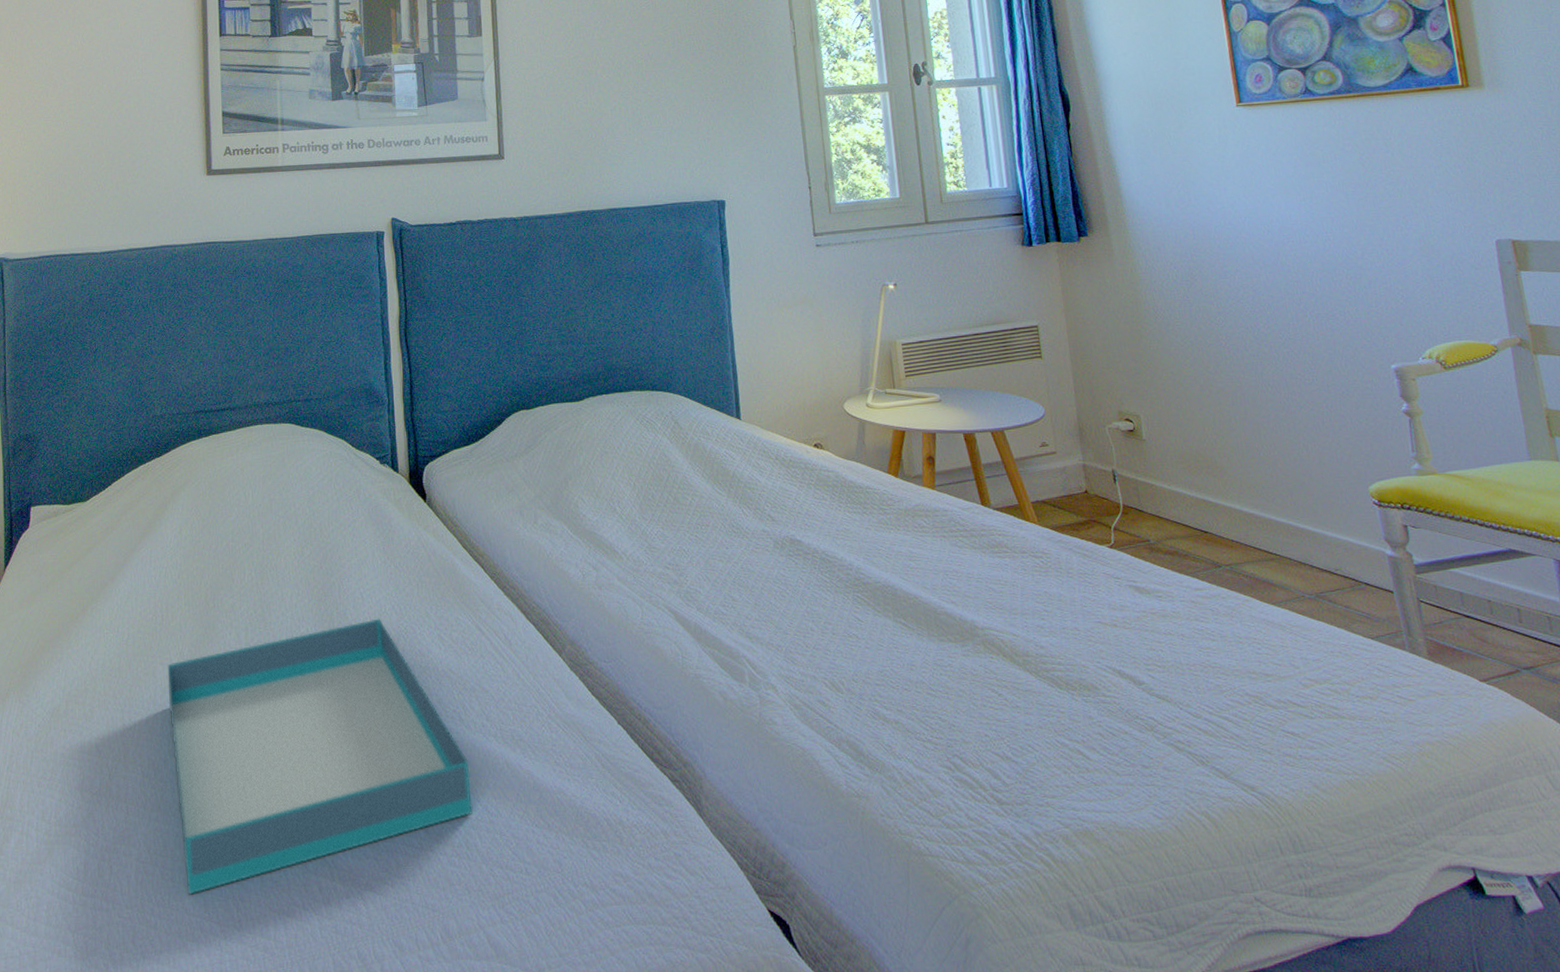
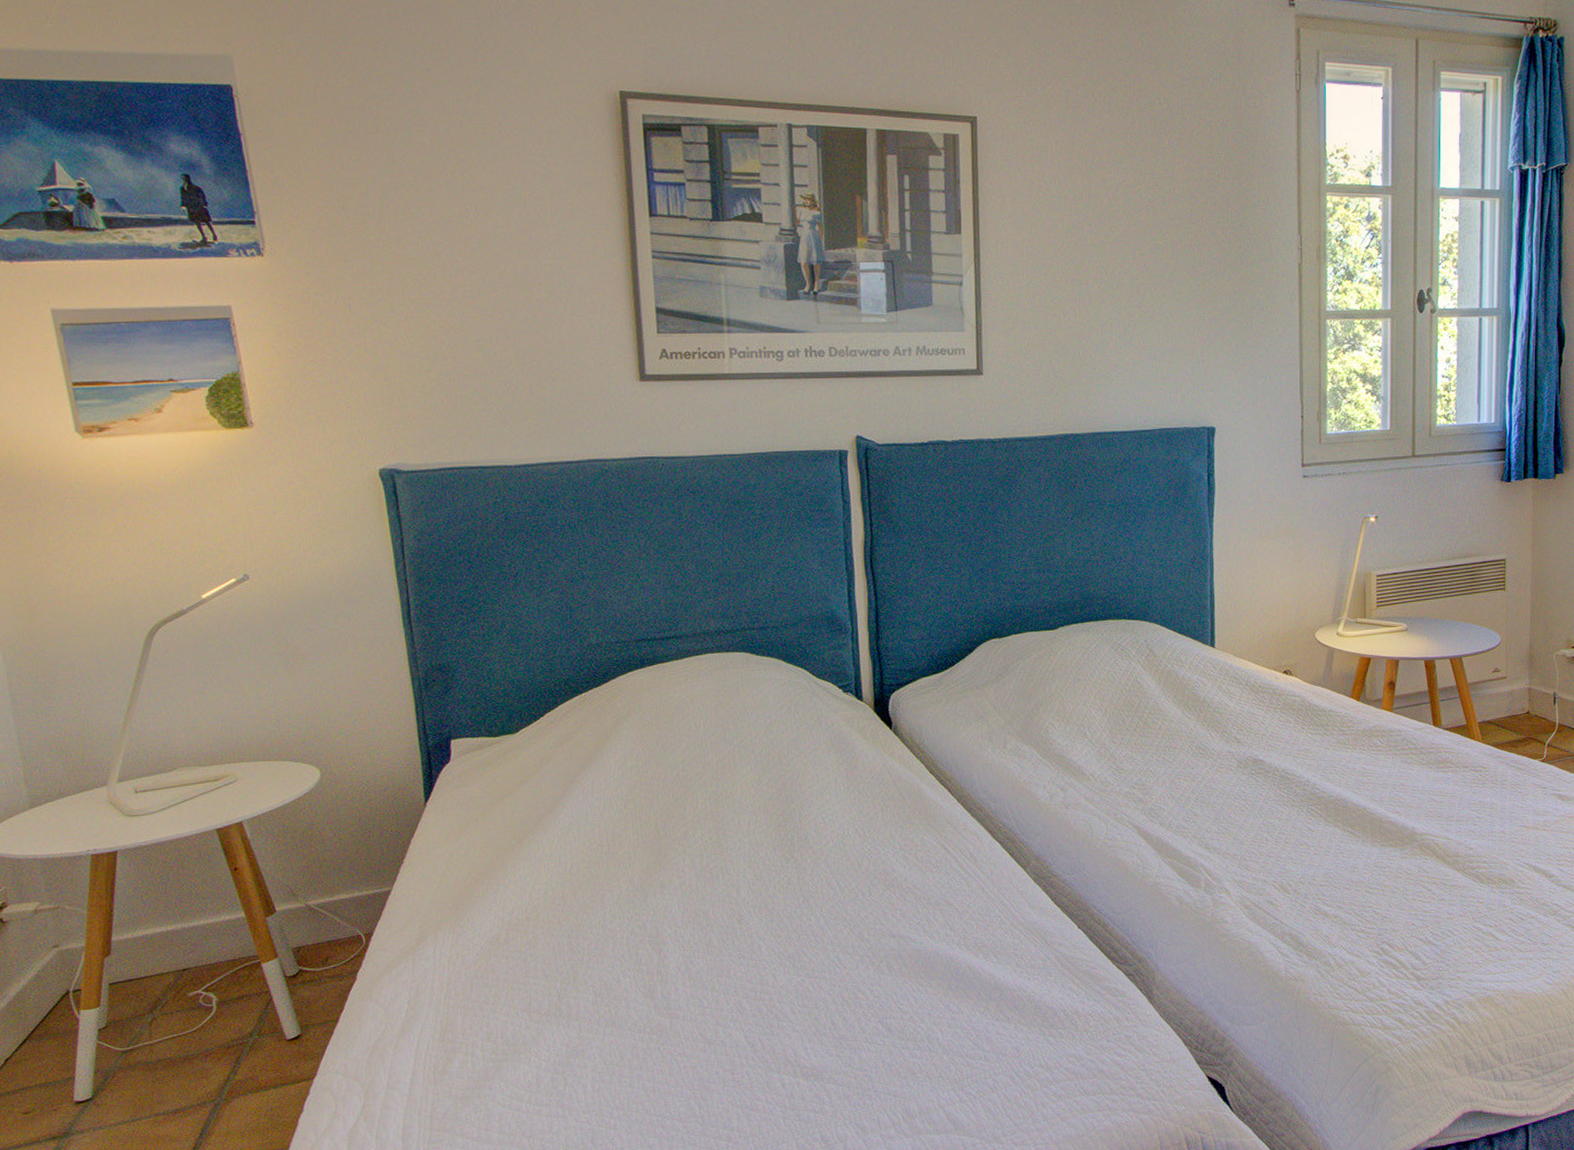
tray: present [167,618,472,895] -> none [616,841,935,1098]

